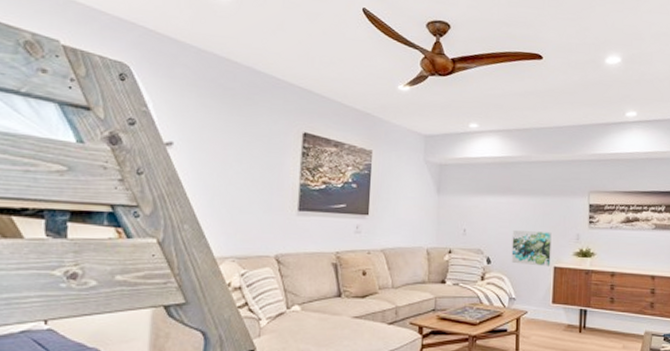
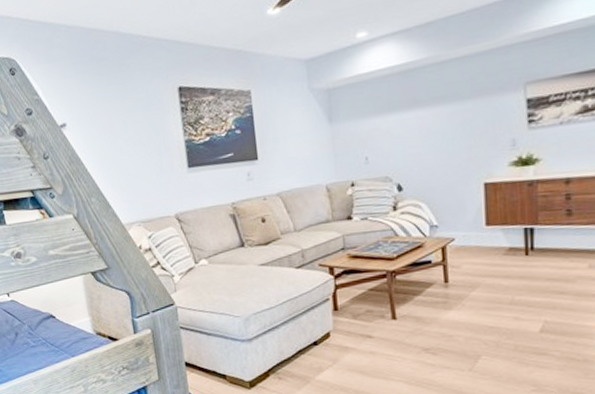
wall art: present [511,230,552,267] -> none [425,143,479,187]

